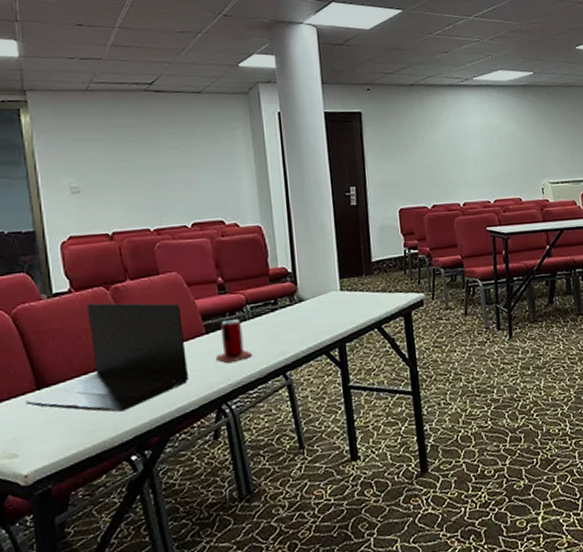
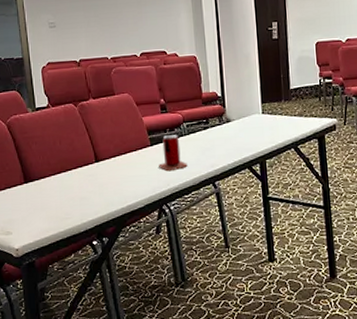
laptop: present [25,302,189,412] -> none [17,116,138,205]

